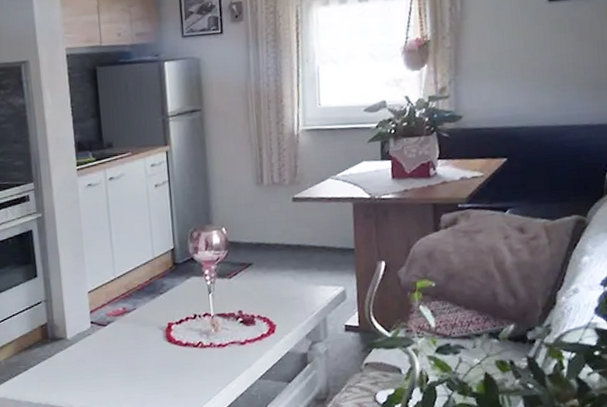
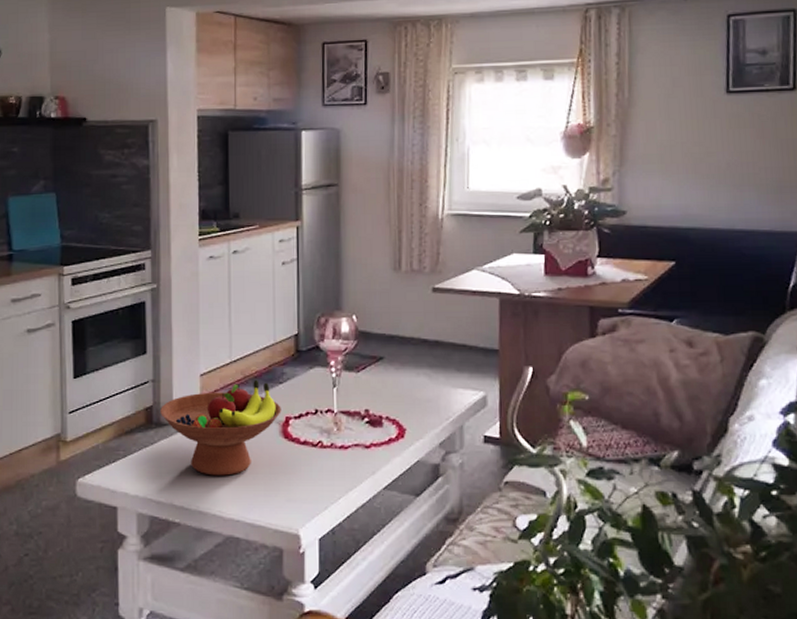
fruit bowl: none [54,292,164,380] -> present [160,379,281,476]

